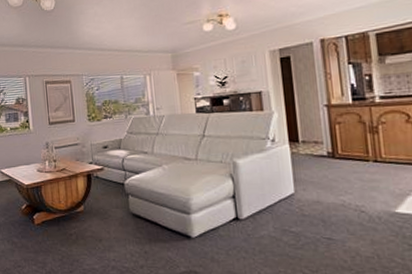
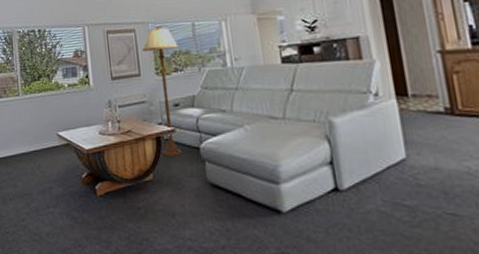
floor lamp: none [77,78,109,191] -> present [142,26,182,157]

